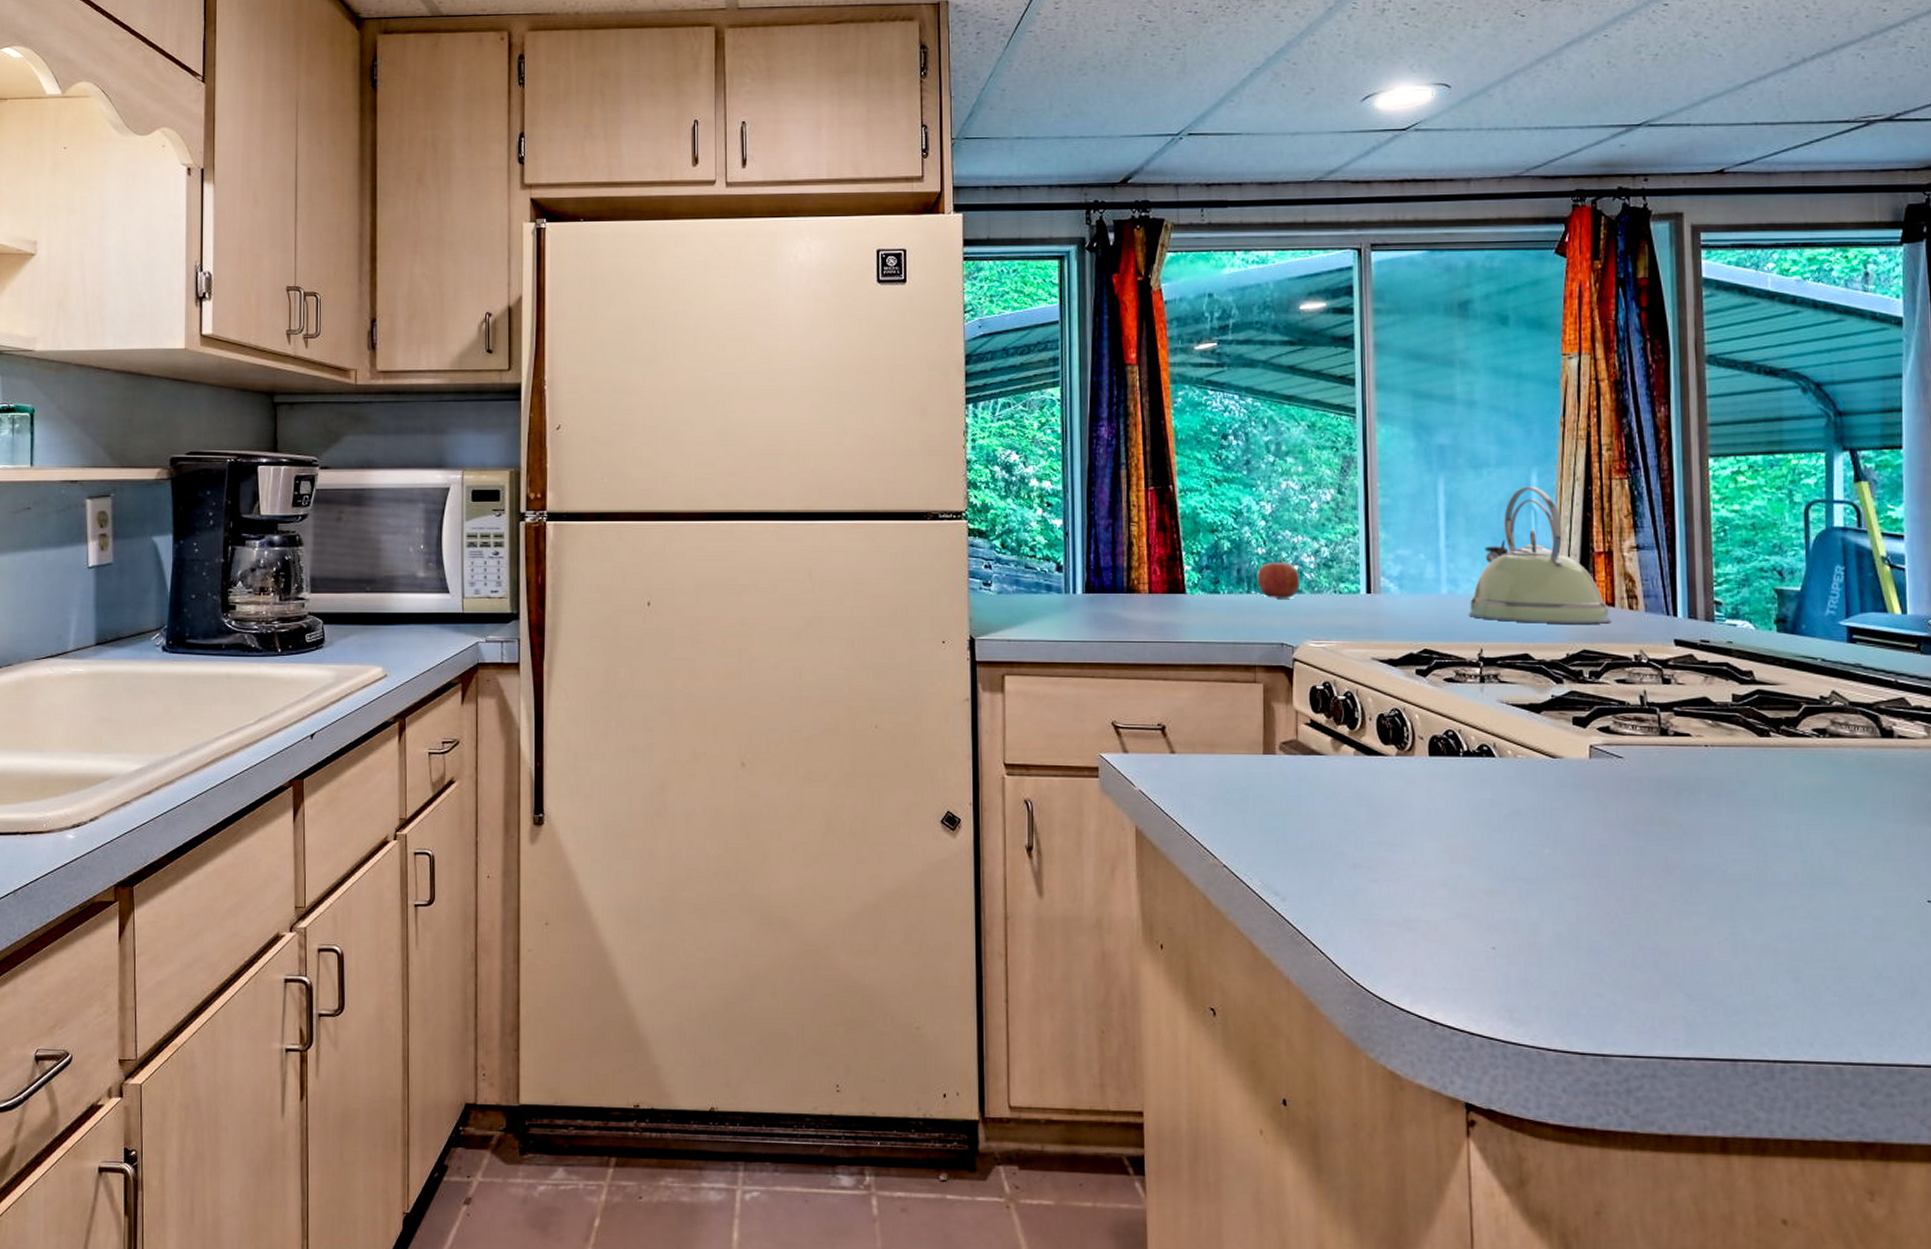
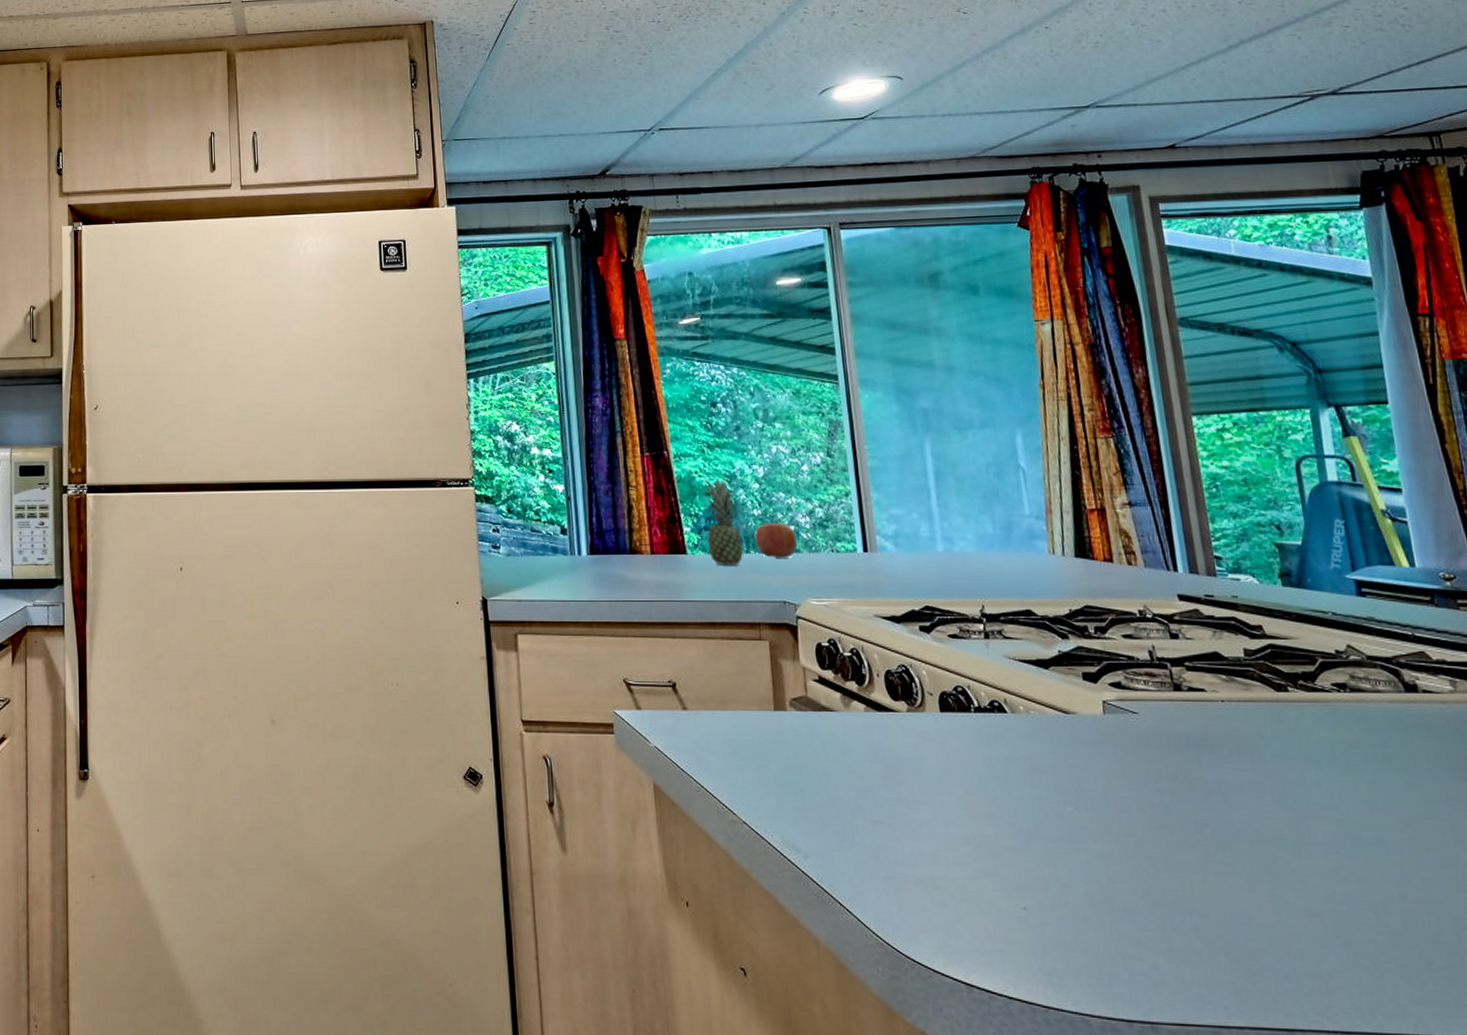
fruit: none [1207,512,1245,606] -> present [703,476,744,566]
kettle: present [1469,486,1612,624] -> none [967,446,1112,580]

